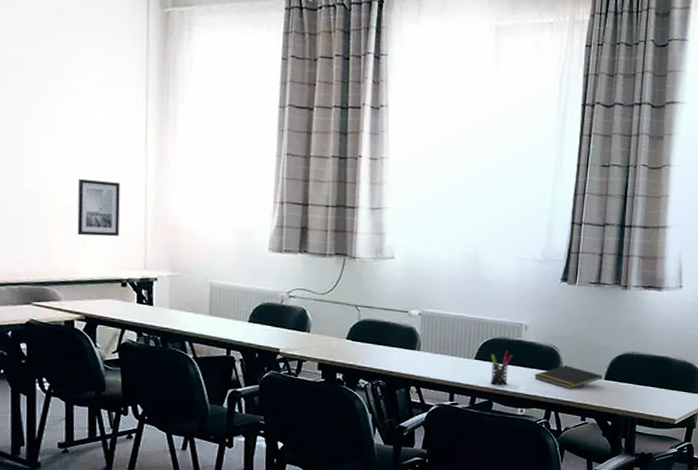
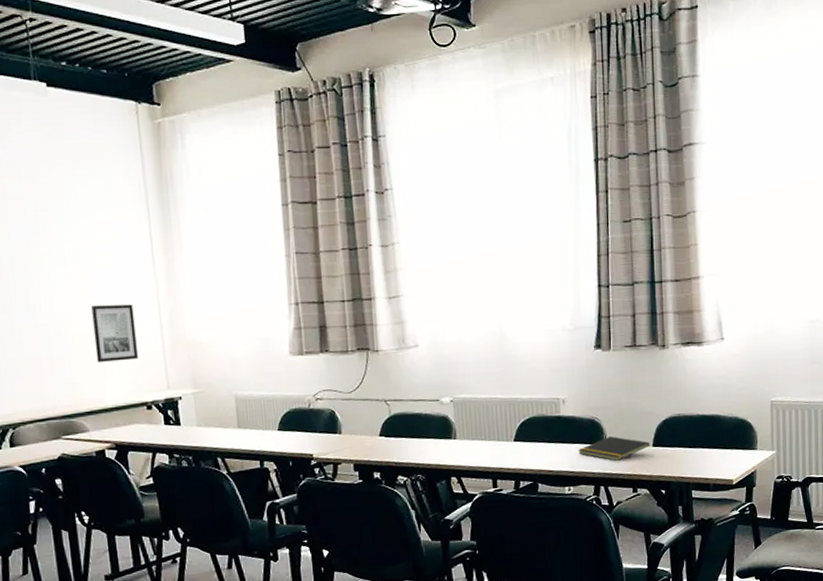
pen holder: present [491,351,513,385] -> none [531,428,553,465]

